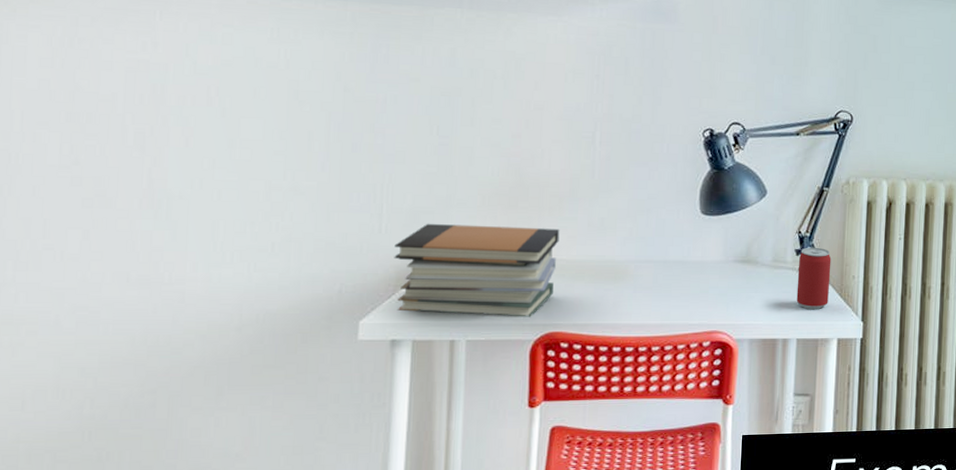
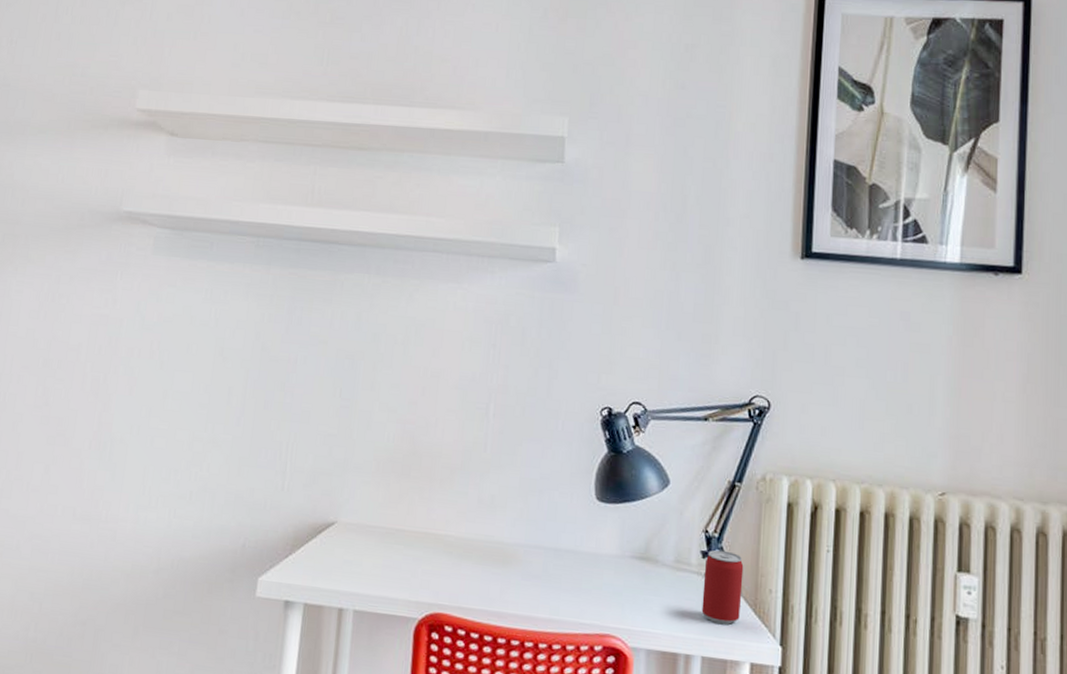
book stack: present [394,223,560,317] -> none [292,485,450,594]

